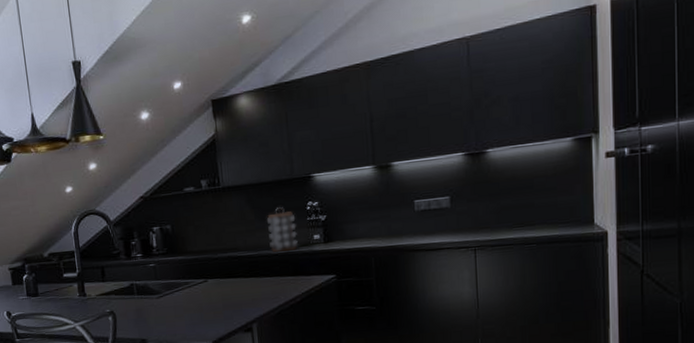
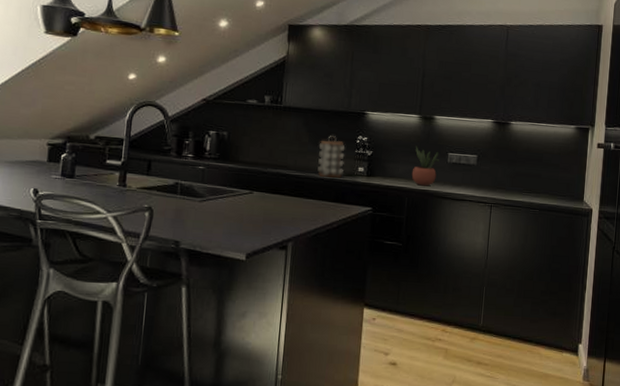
potted plant: none [374,199,405,242] -> present [411,146,440,186]

